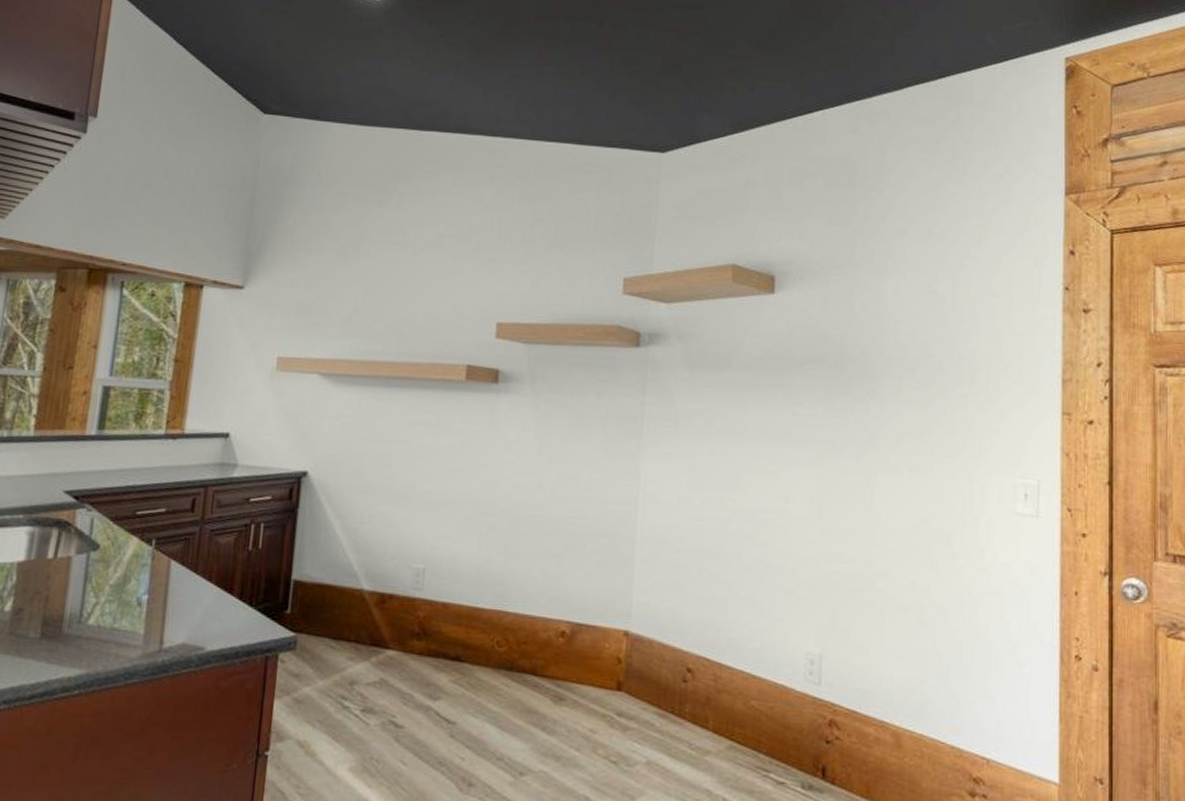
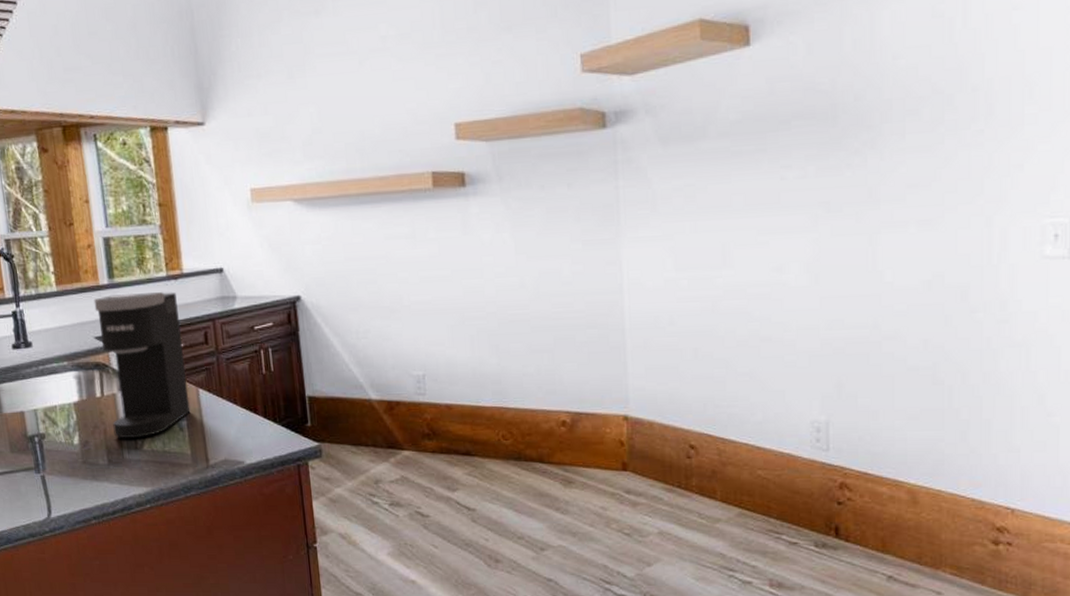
coffee maker: none [57,447,171,610] -> present [93,292,191,439]

